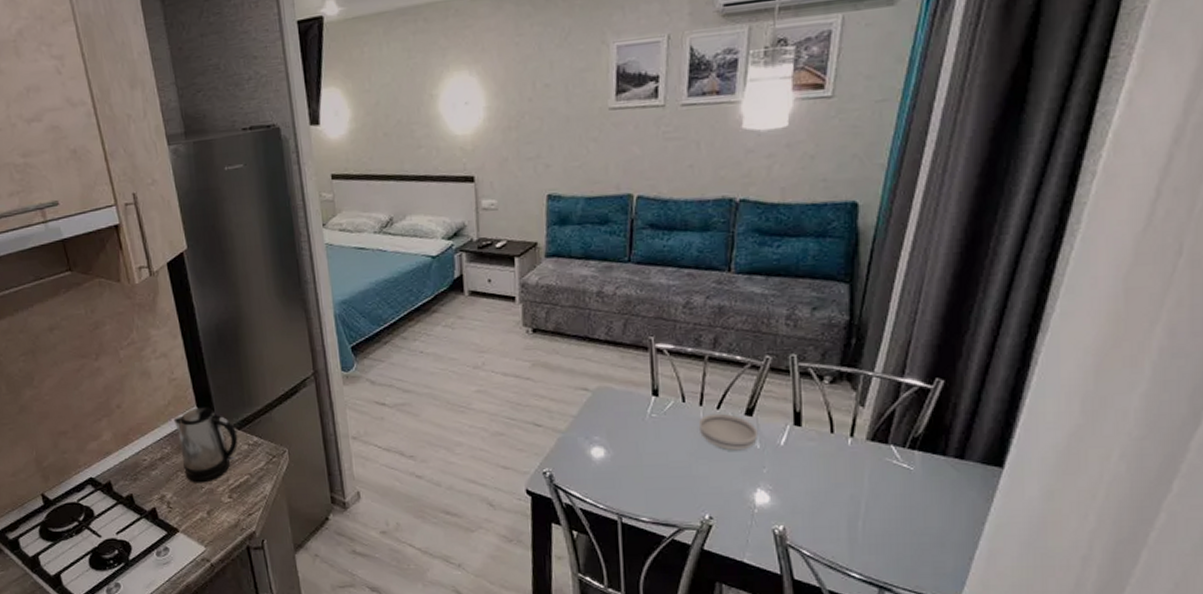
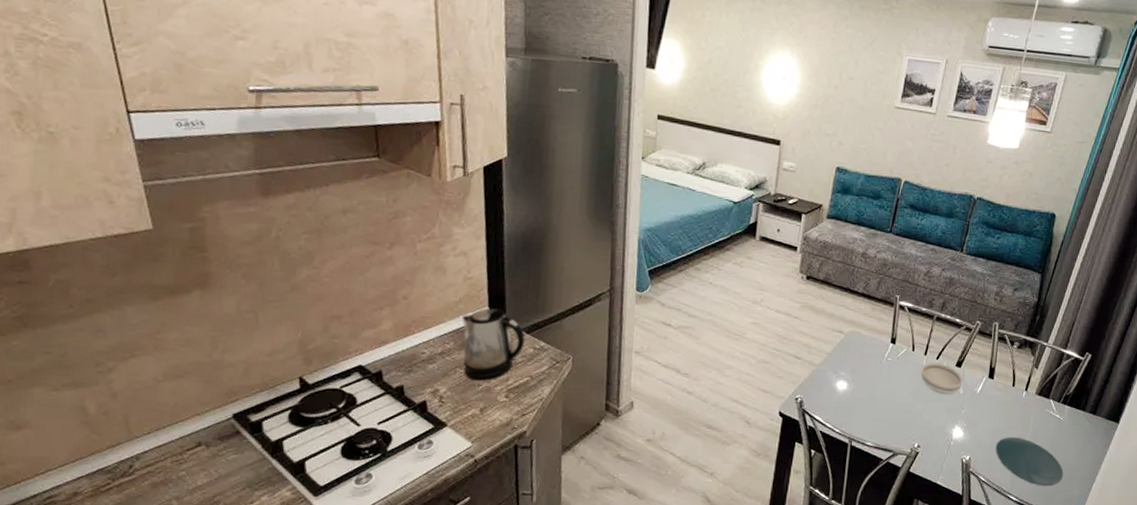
plate: none [818,497,926,558] -> present [995,437,1063,487]

